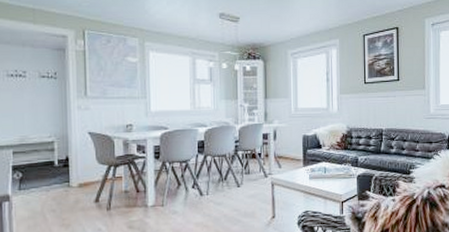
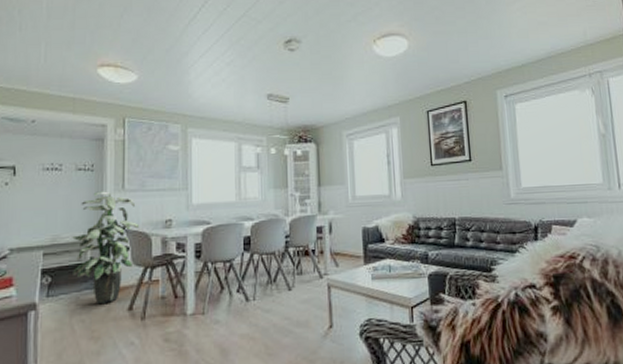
indoor plant: none [40,97,102,196] -> present [72,191,139,303]

